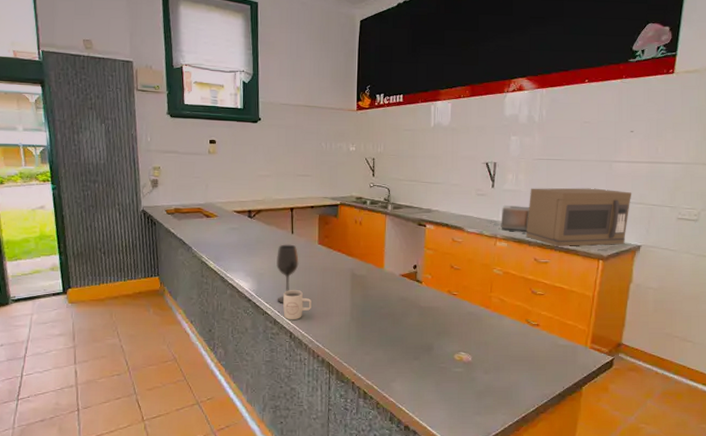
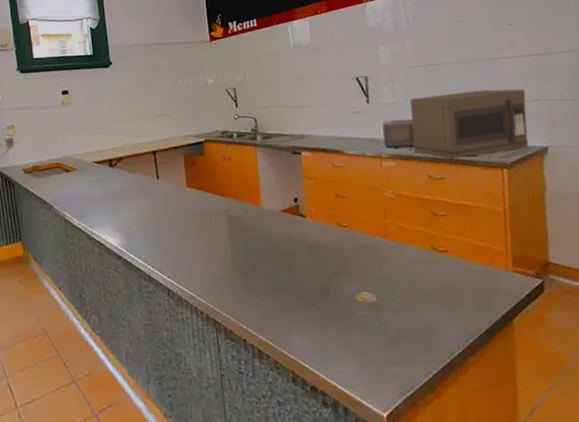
wine glass: present [276,244,299,303] -> none [143,190,169,257]
mug: present [283,289,311,321] -> none [156,239,188,275]

